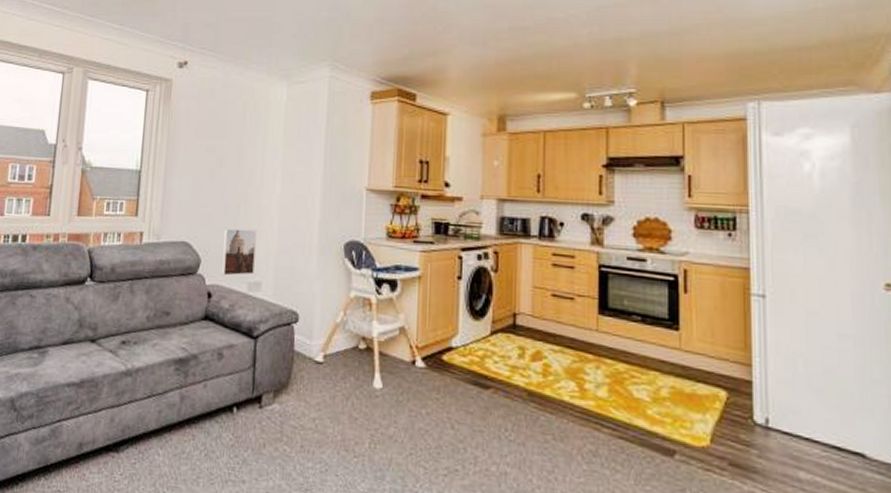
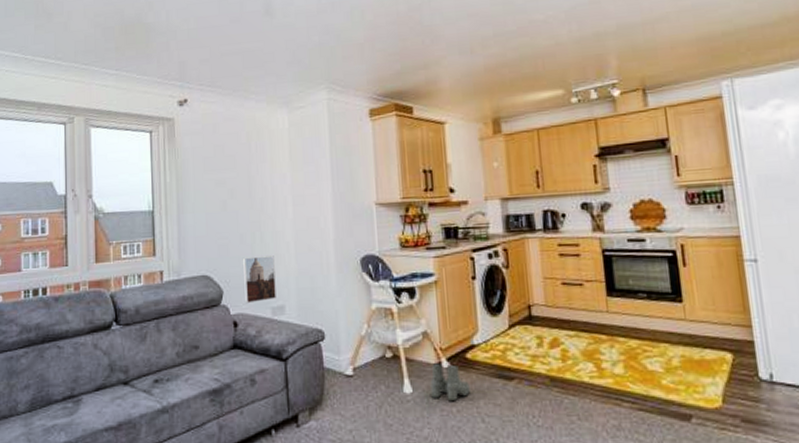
boots: none [401,359,442,404] -> present [430,362,470,402]

